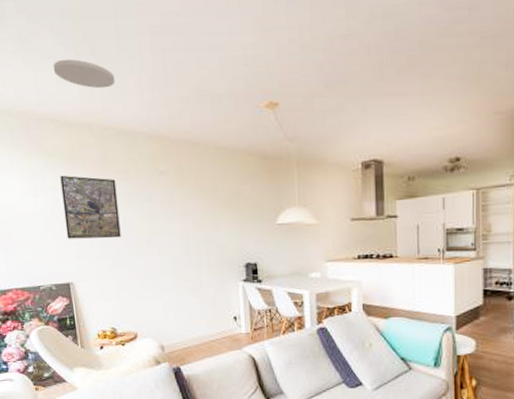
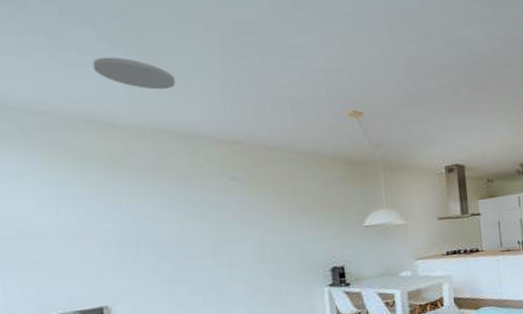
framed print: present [60,175,121,239] -> none [95,181,179,255]

